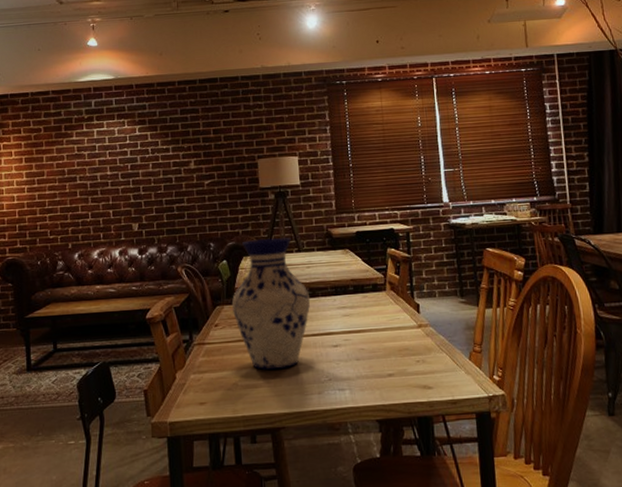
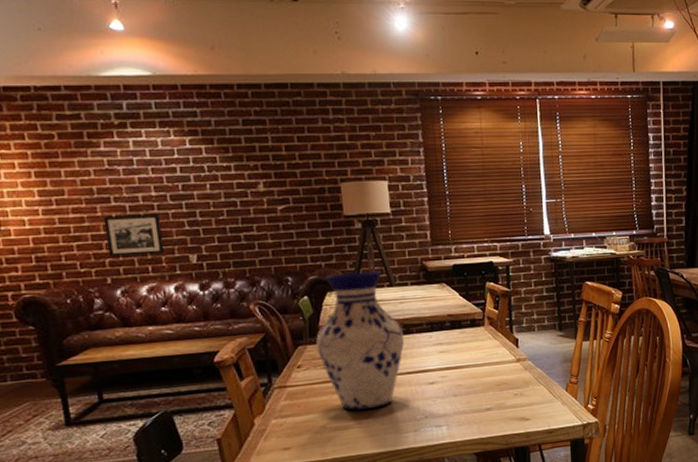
picture frame: none [70,189,114,226] -> present [103,213,165,257]

